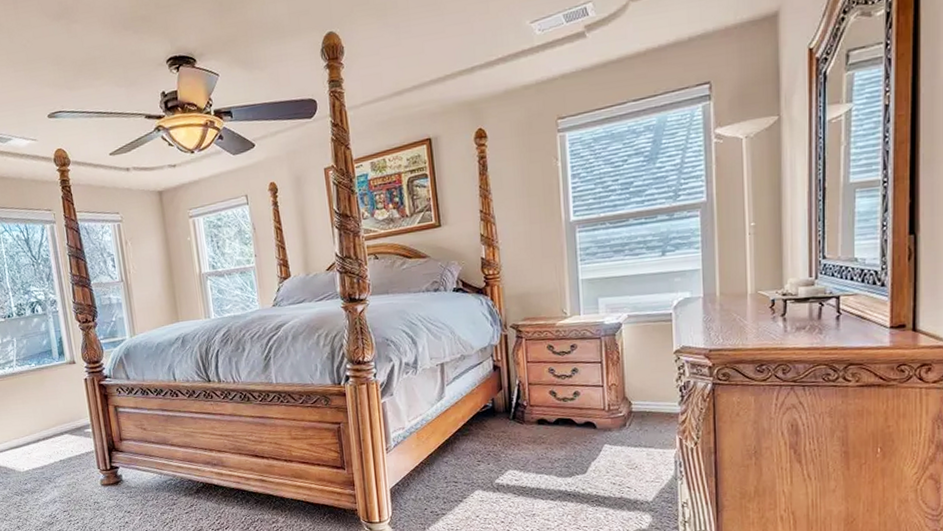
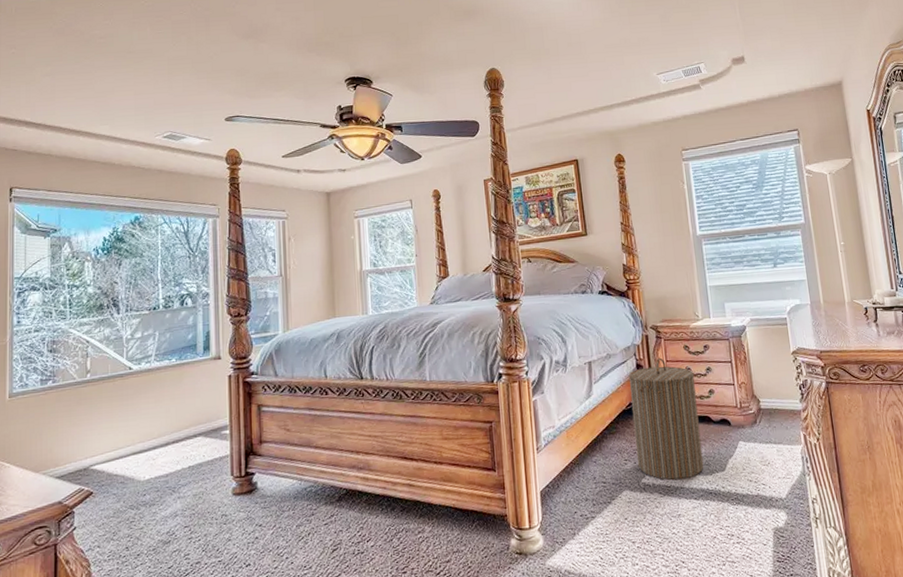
laundry hamper: none [484,358,563,482] -> present [628,357,704,480]

